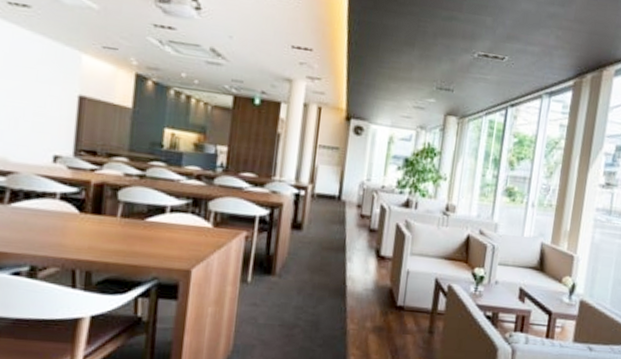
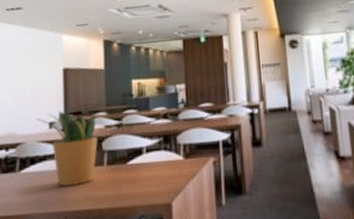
potted plant: none [38,145,117,233] -> present [37,111,98,186]

